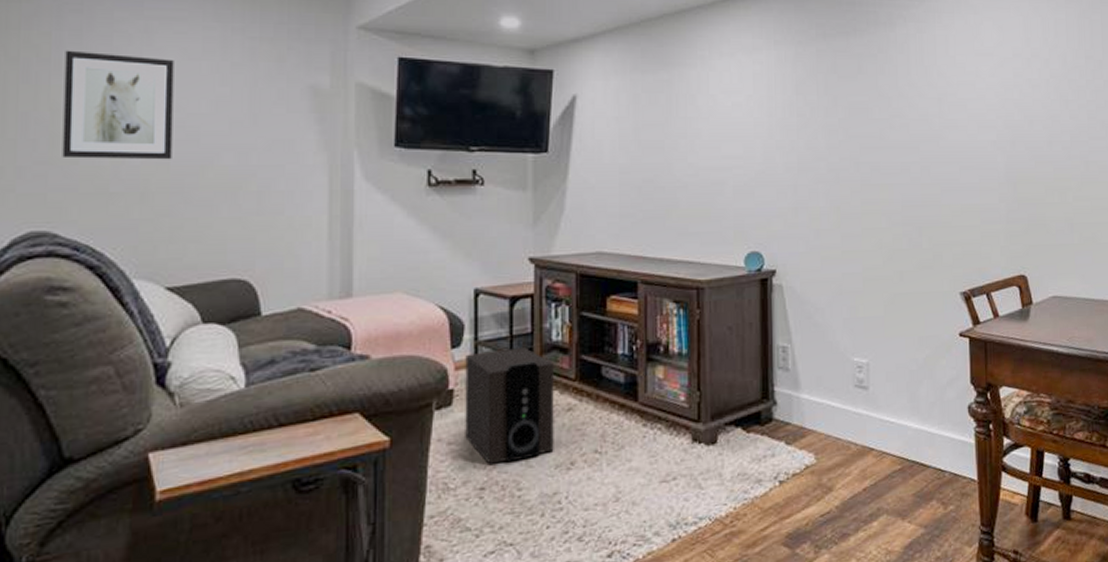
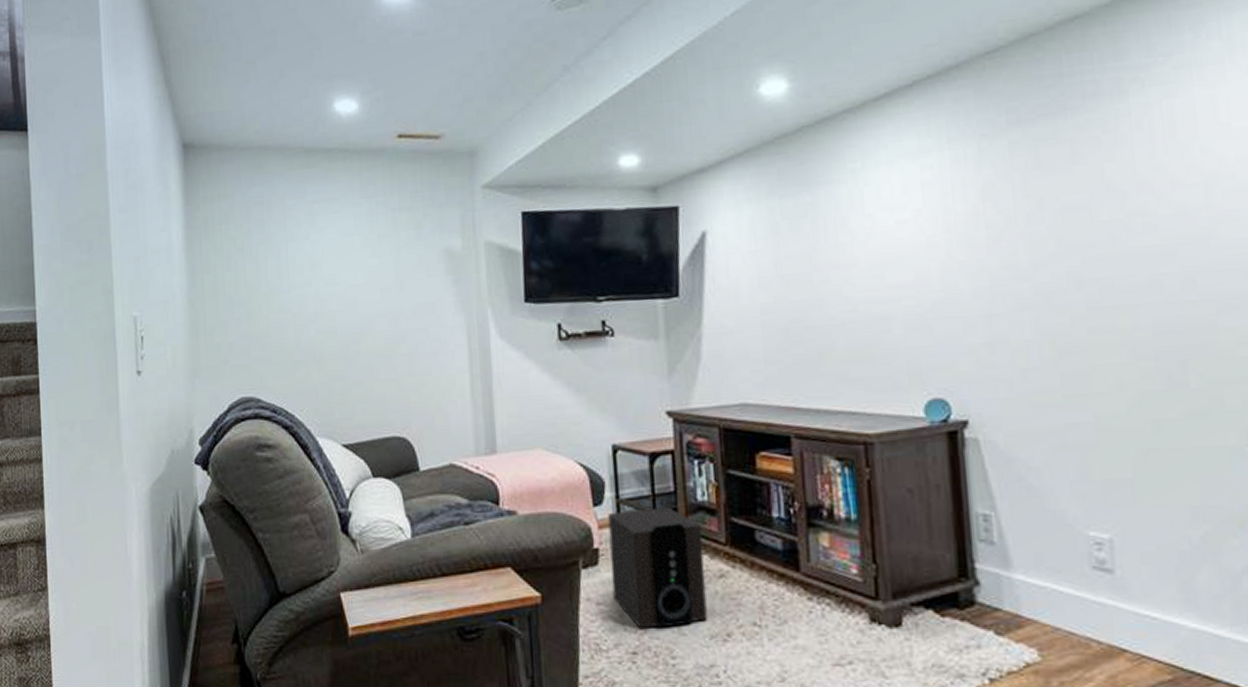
wall art: present [62,50,174,160] -> none [254,237,338,333]

